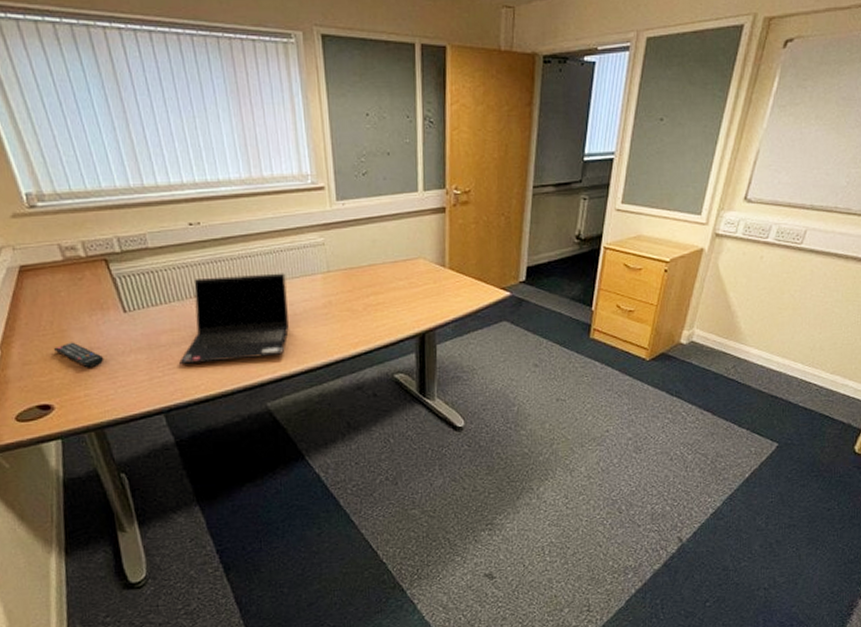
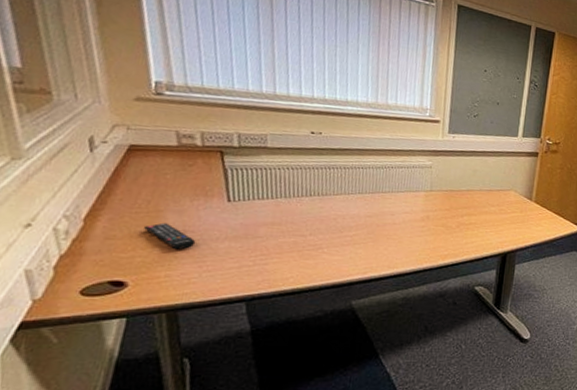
laptop computer: present [179,273,289,364] -> none [273,181,392,259]

